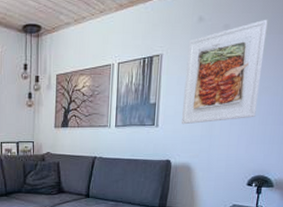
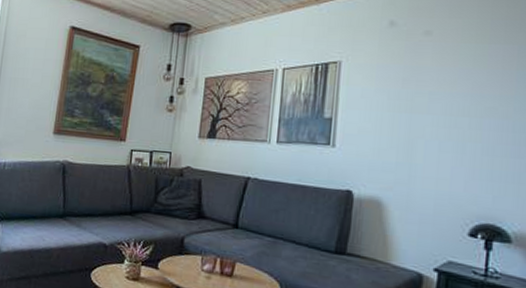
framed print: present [182,19,268,125] -> none [368,26,486,147]

